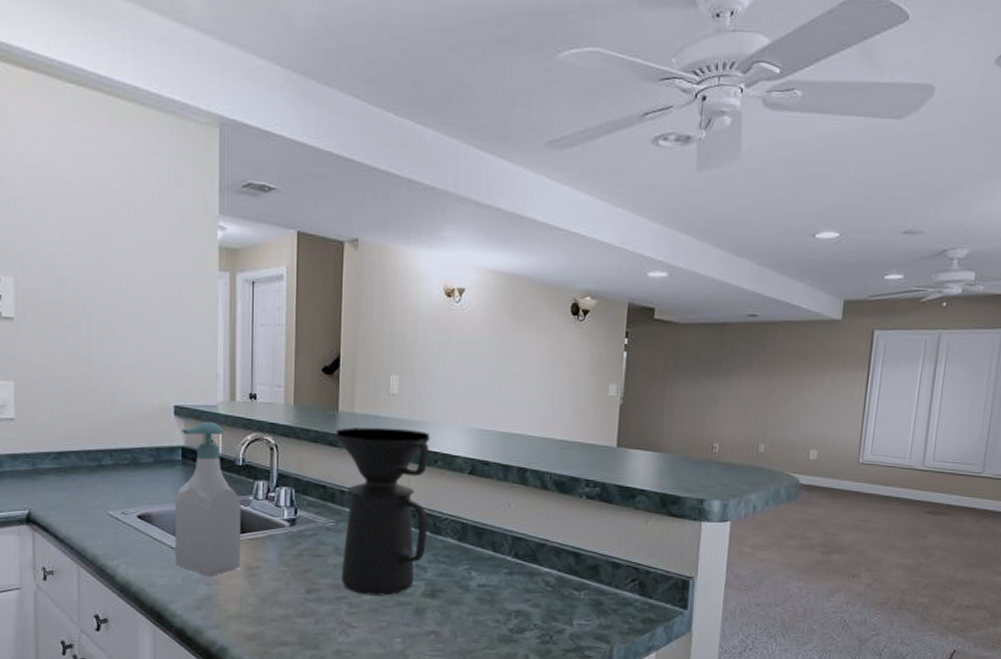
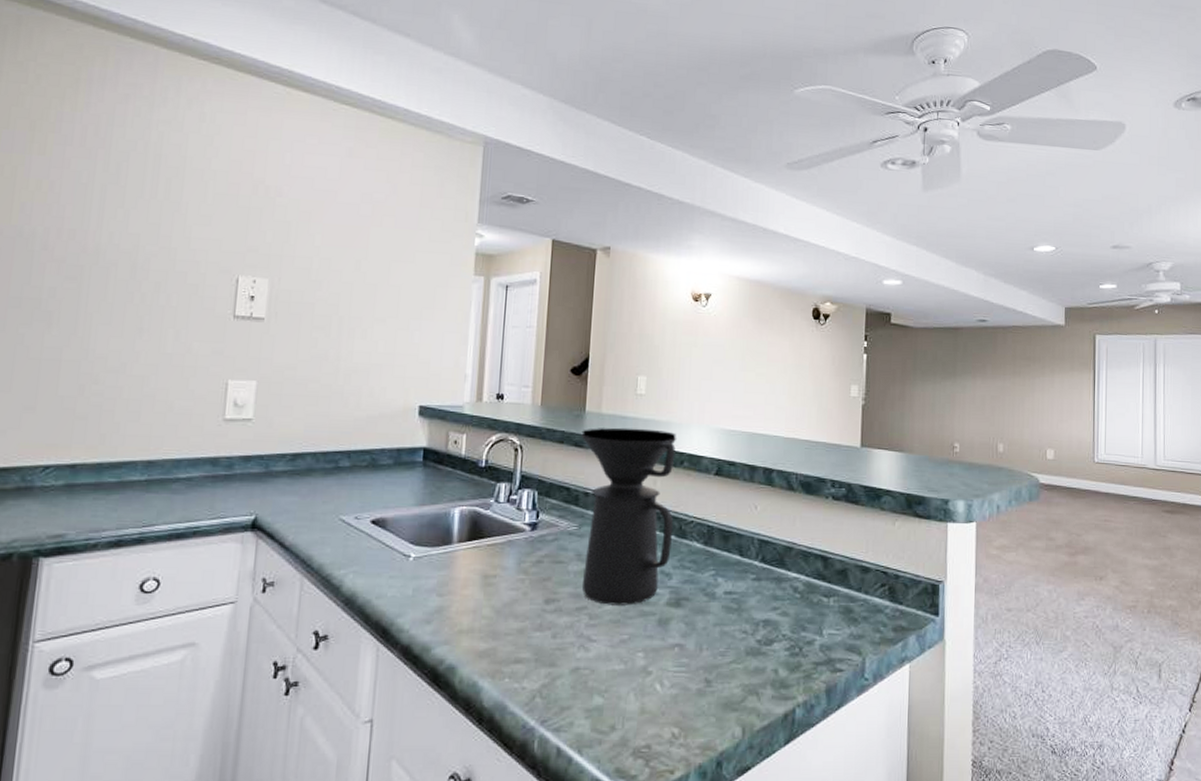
soap bottle: present [174,421,241,576] -> none [406,421,481,586]

